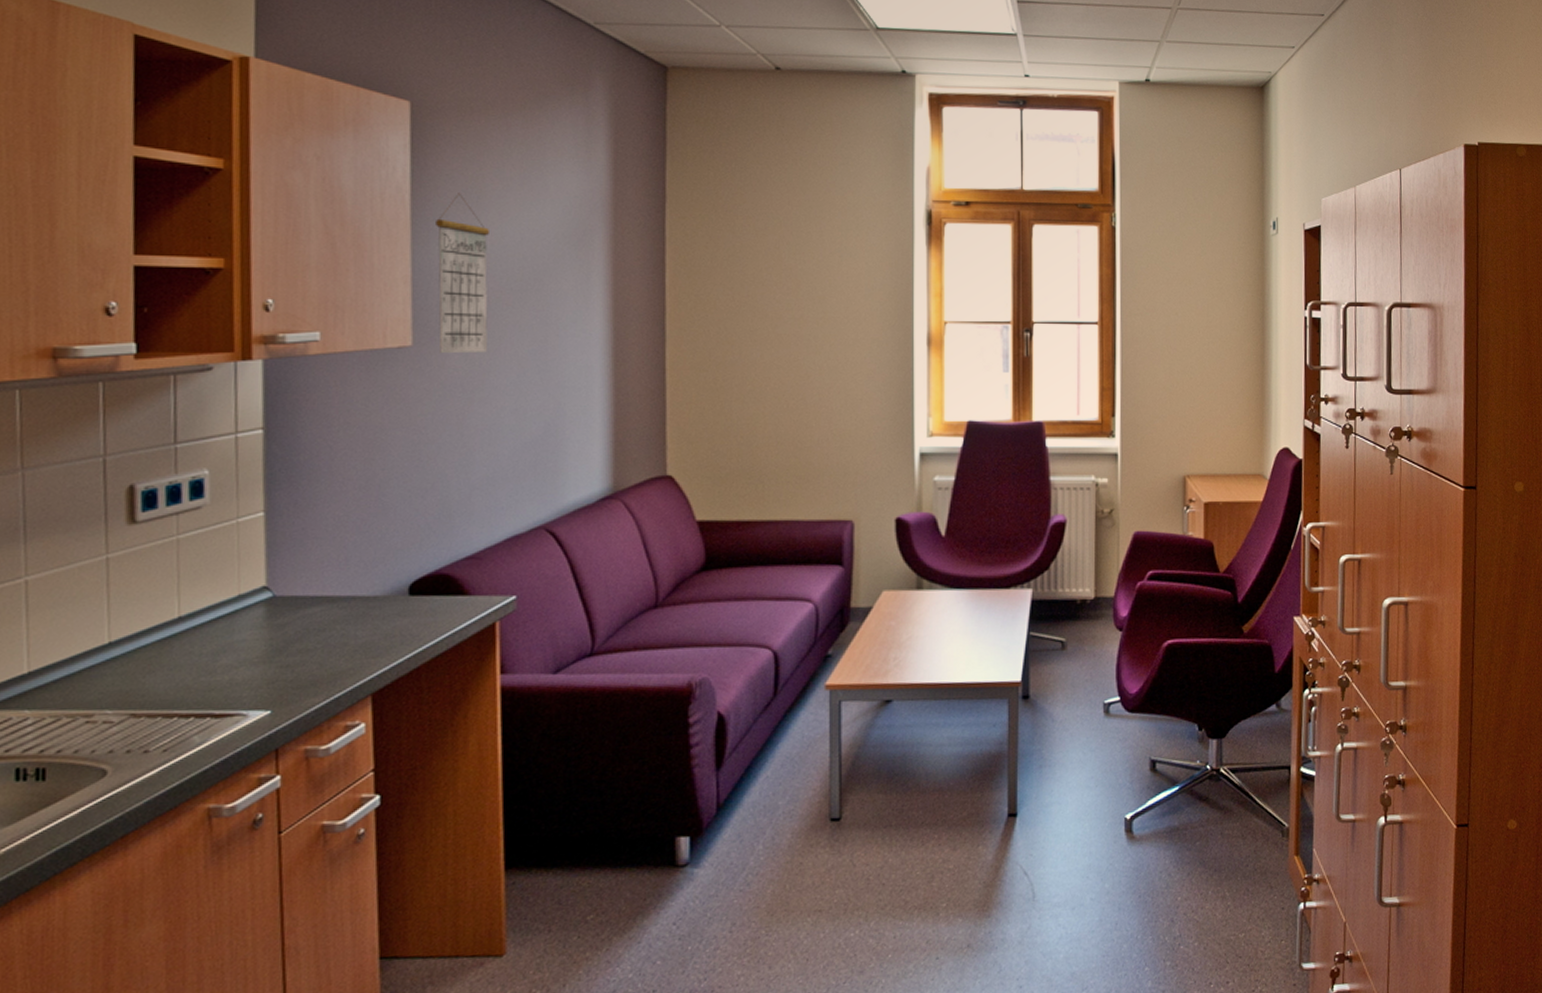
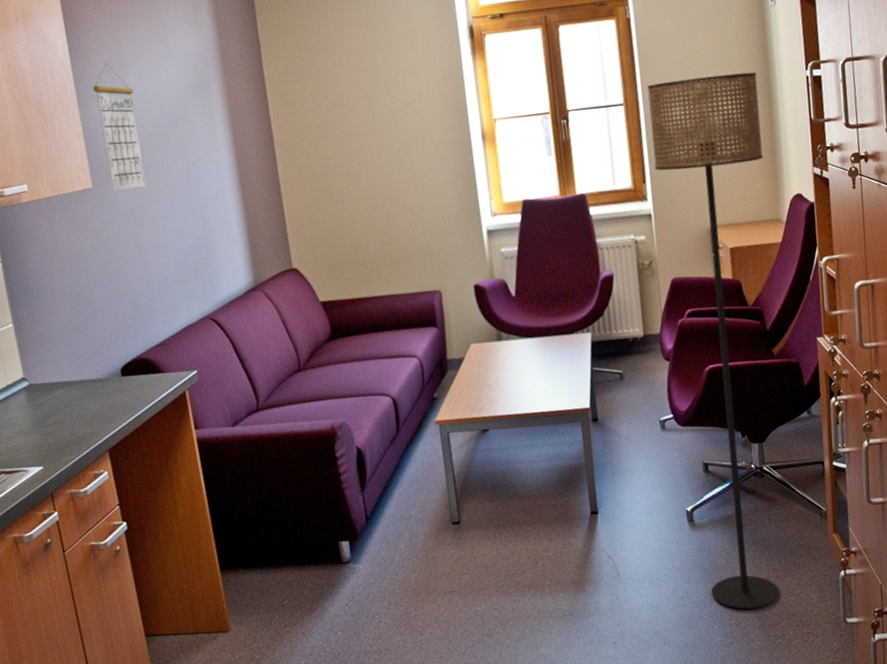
floor lamp: none [1127,303,1251,948] -> present [647,72,780,610]

